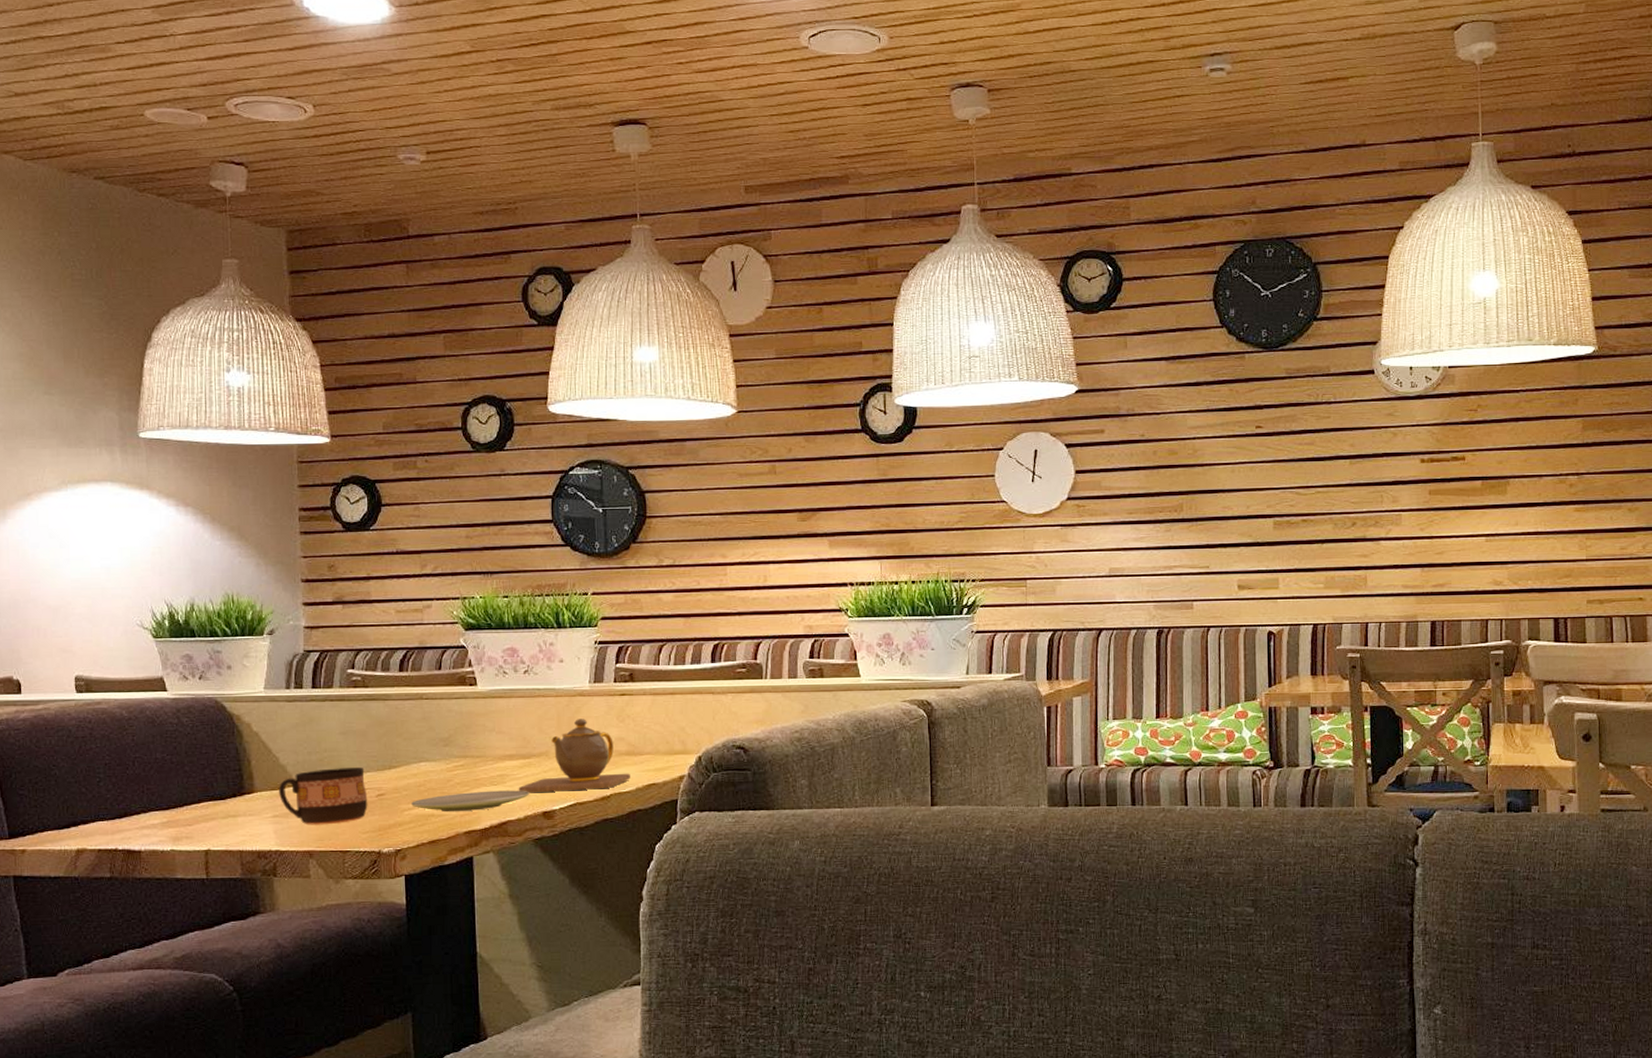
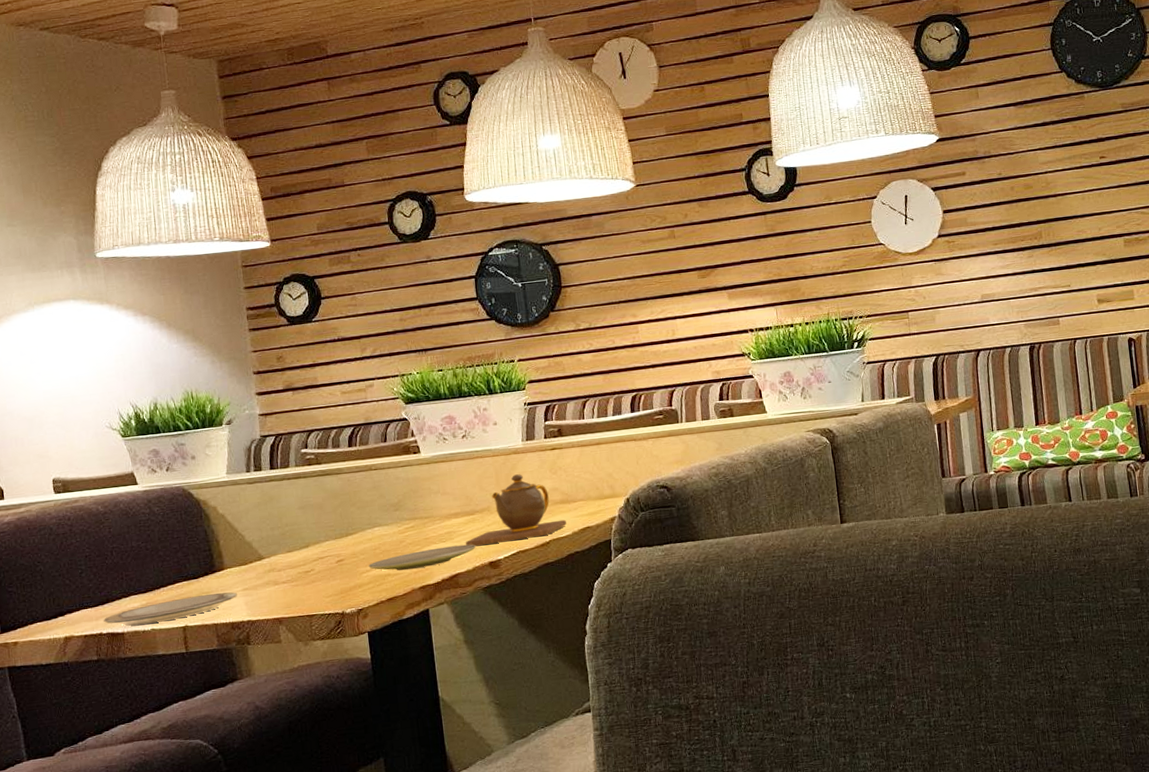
plate: none [119,817,267,844] -> present [103,592,238,626]
cup: present [279,768,368,825] -> none [246,537,330,595]

